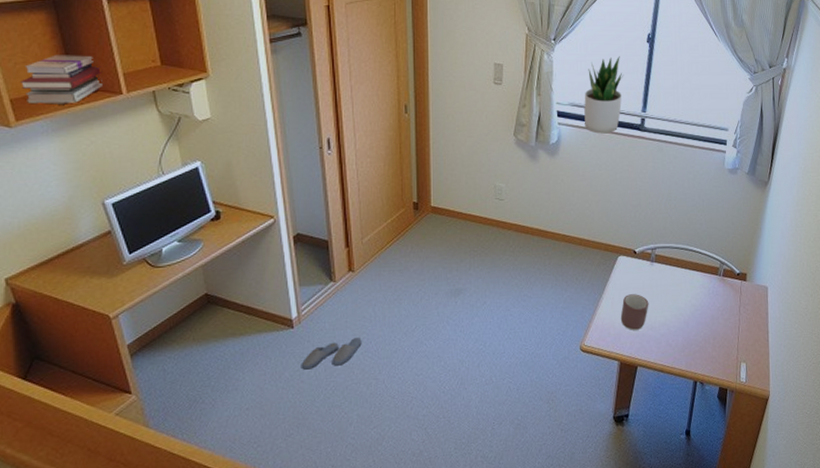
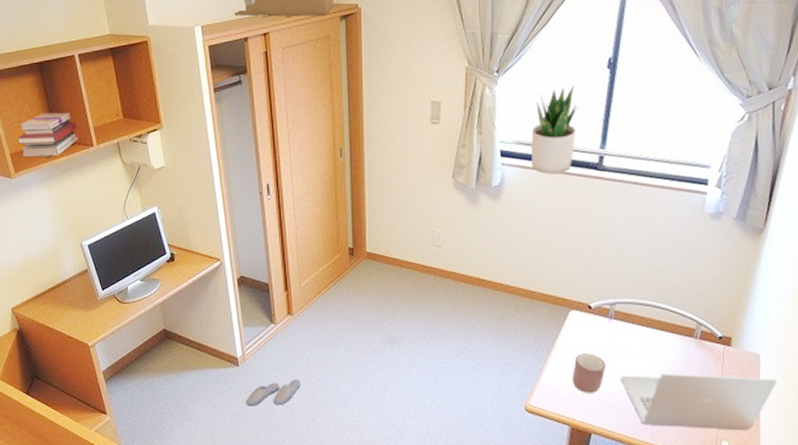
laptop: none [661,306,781,355] -> present [621,374,777,431]

